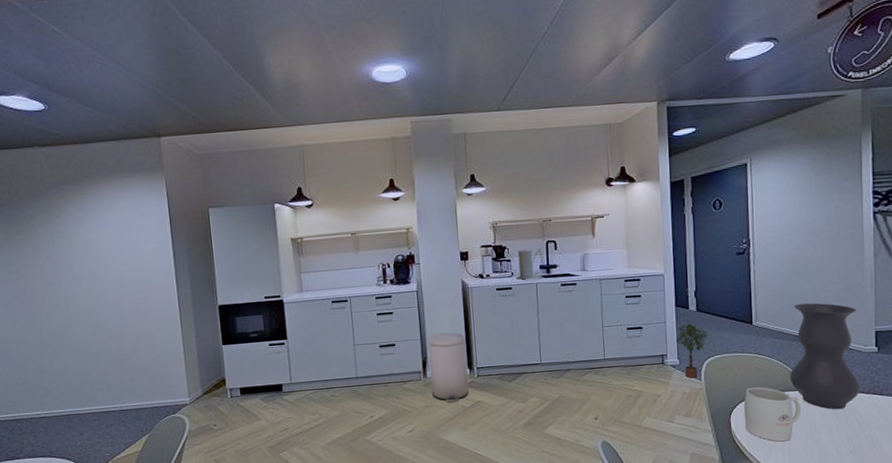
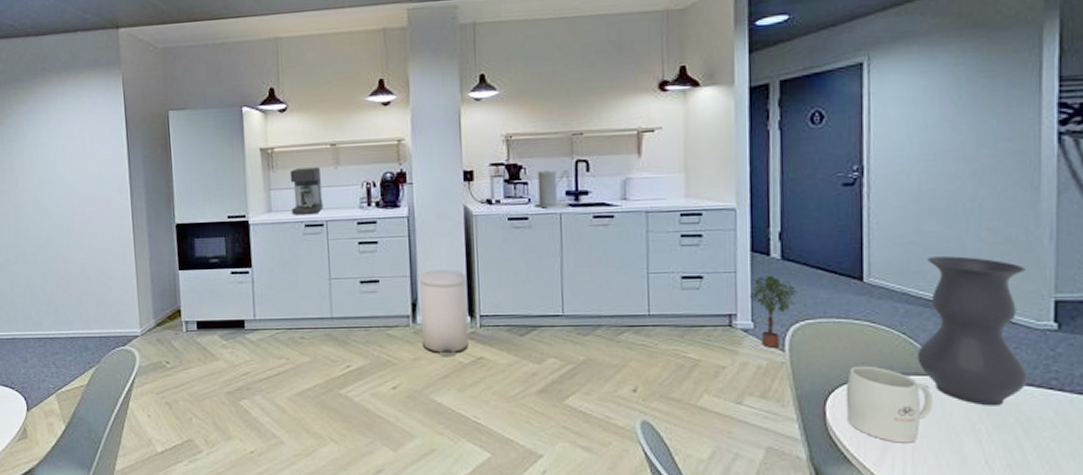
coffee maker: none [317,253,347,294] -> present [289,167,324,216]

